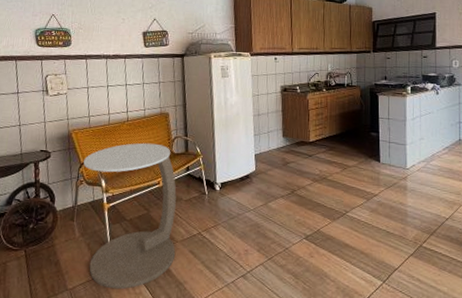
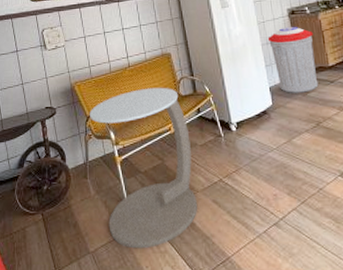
trash can: none [259,102,300,163] -> present [267,26,319,93]

